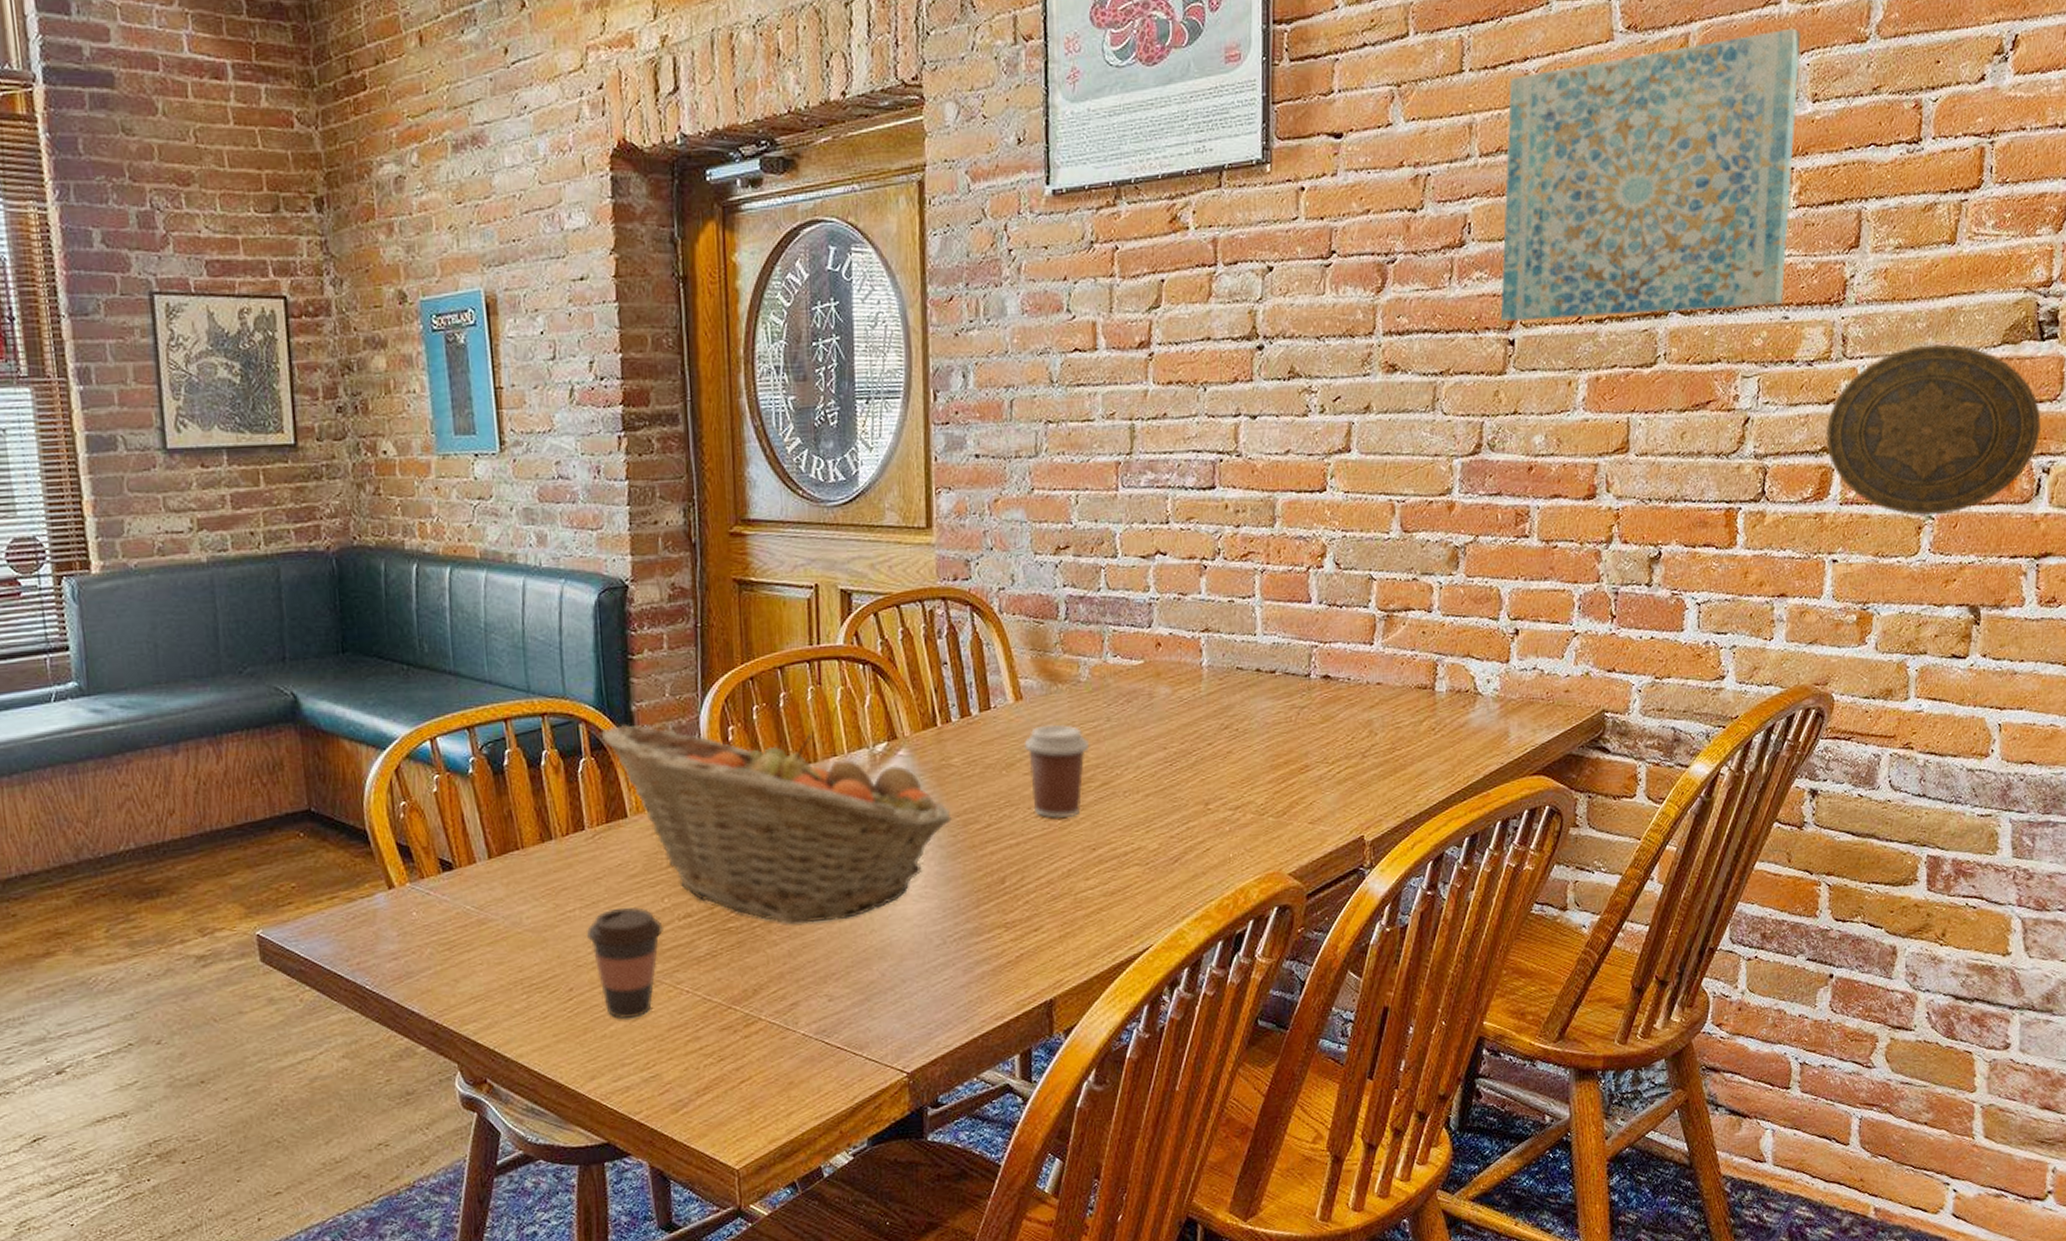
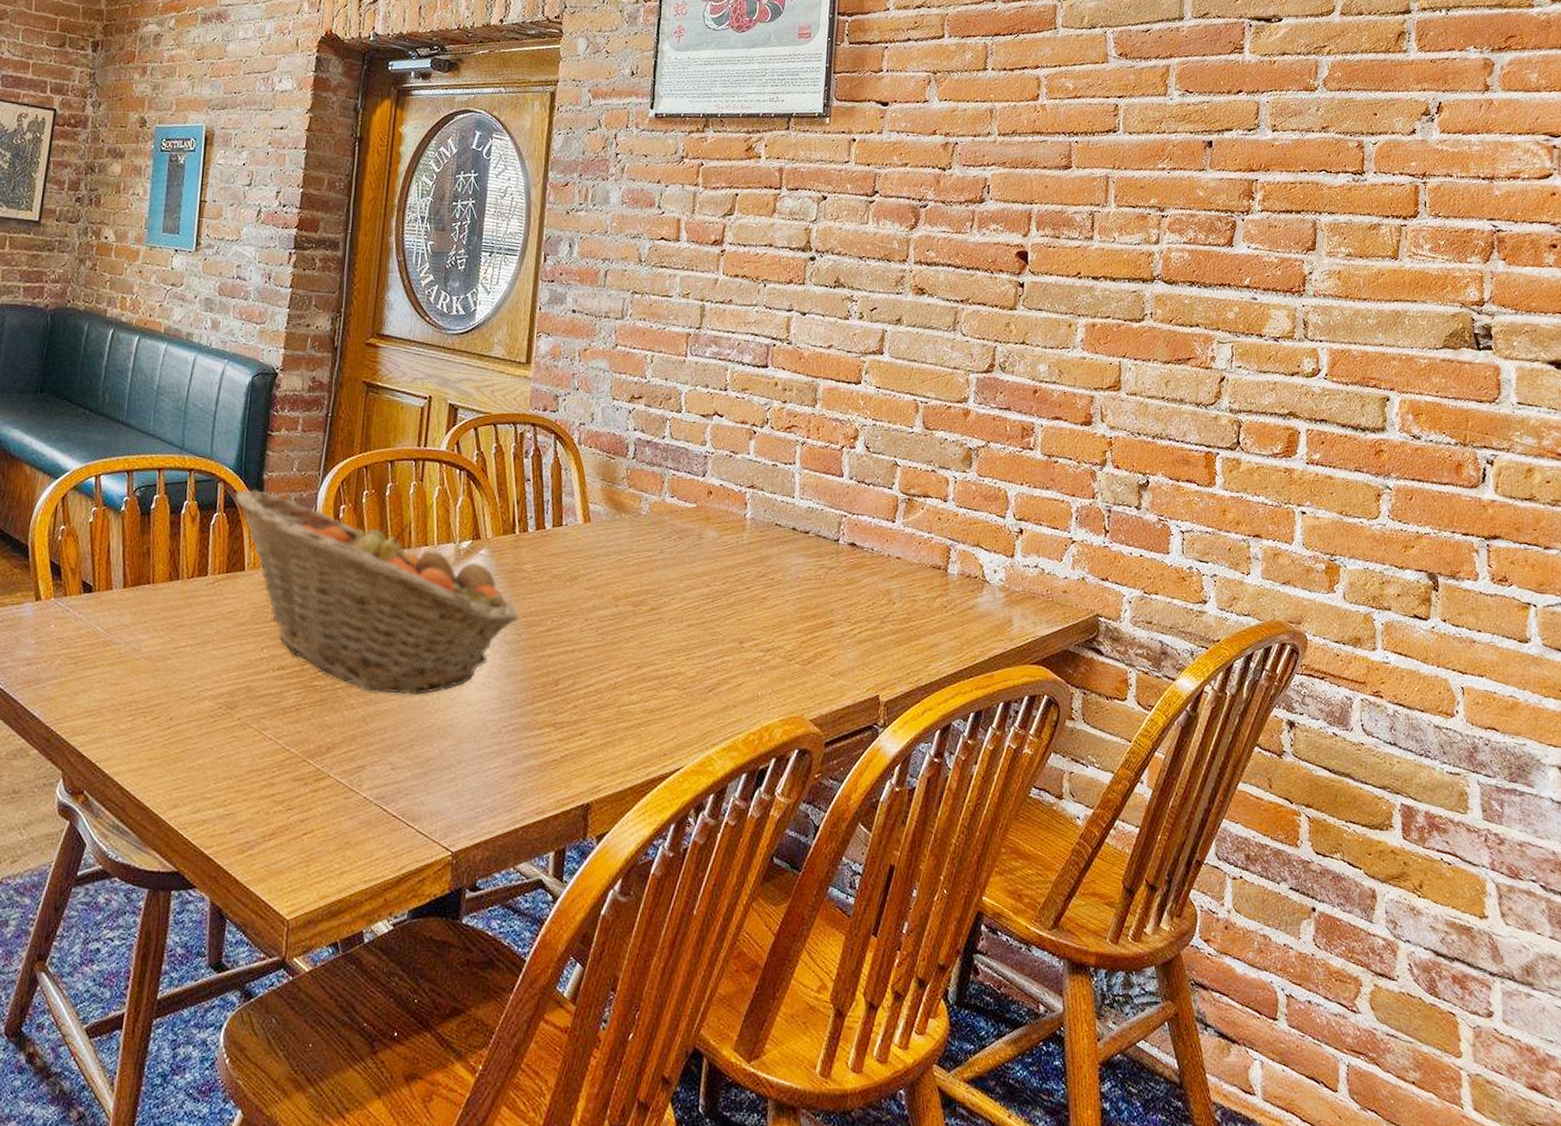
coffee cup: present [587,907,663,1018] -> none [193,650,259,755]
coffee cup: present [1024,724,1089,818] -> none [587,547,643,634]
wall art: present [1500,27,1800,322] -> none [1012,72,1261,288]
decorative plate: present [1826,344,2041,516] -> none [1292,338,1482,487]

